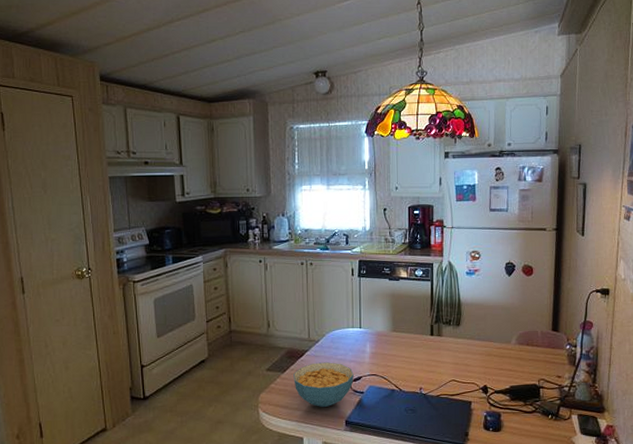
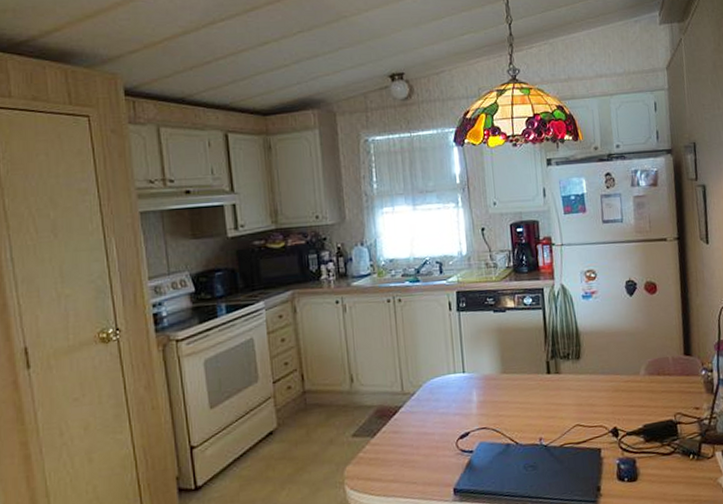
cereal bowl: present [293,362,354,407] -> none [386,417,460,475]

